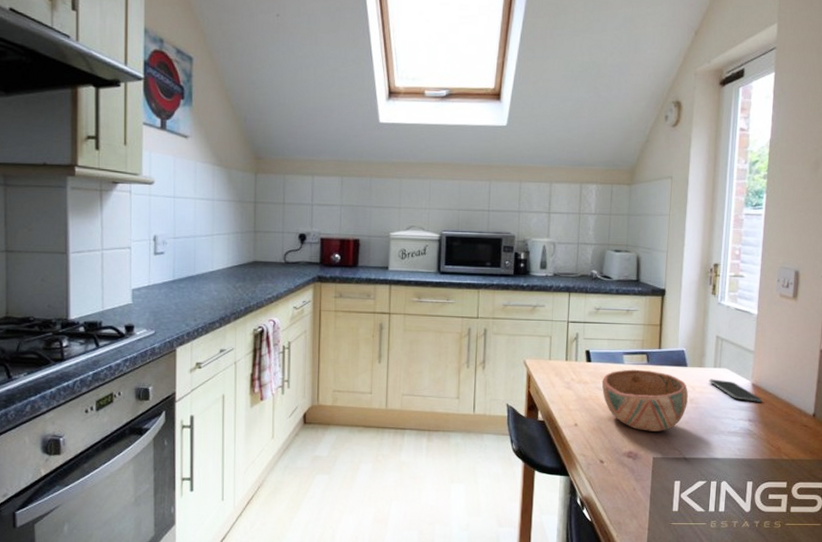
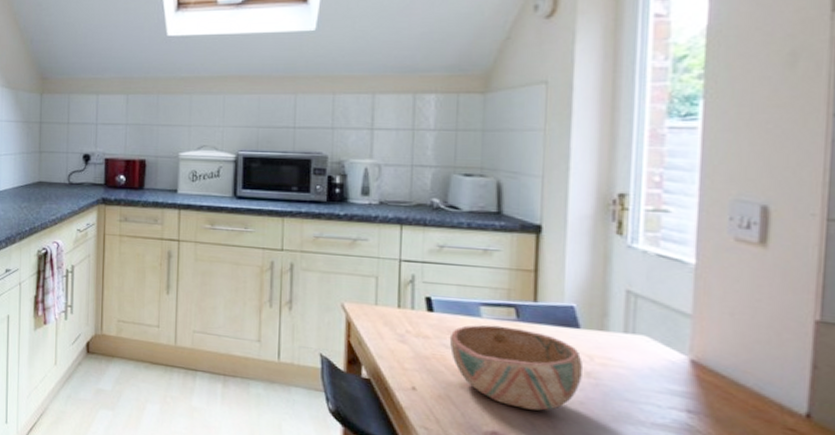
smartphone: present [709,379,762,402] -> none [616,347,710,387]

